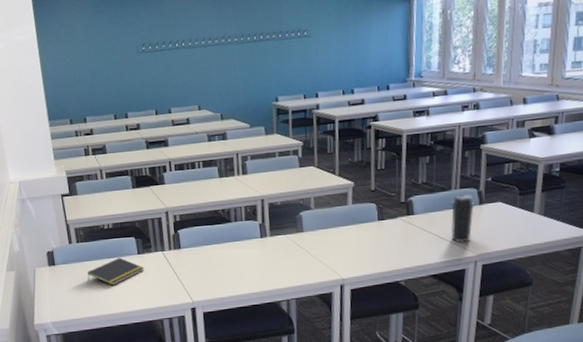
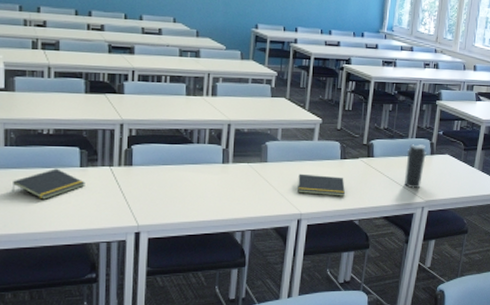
notepad: none [335,238,387,259] -> present [297,173,345,196]

